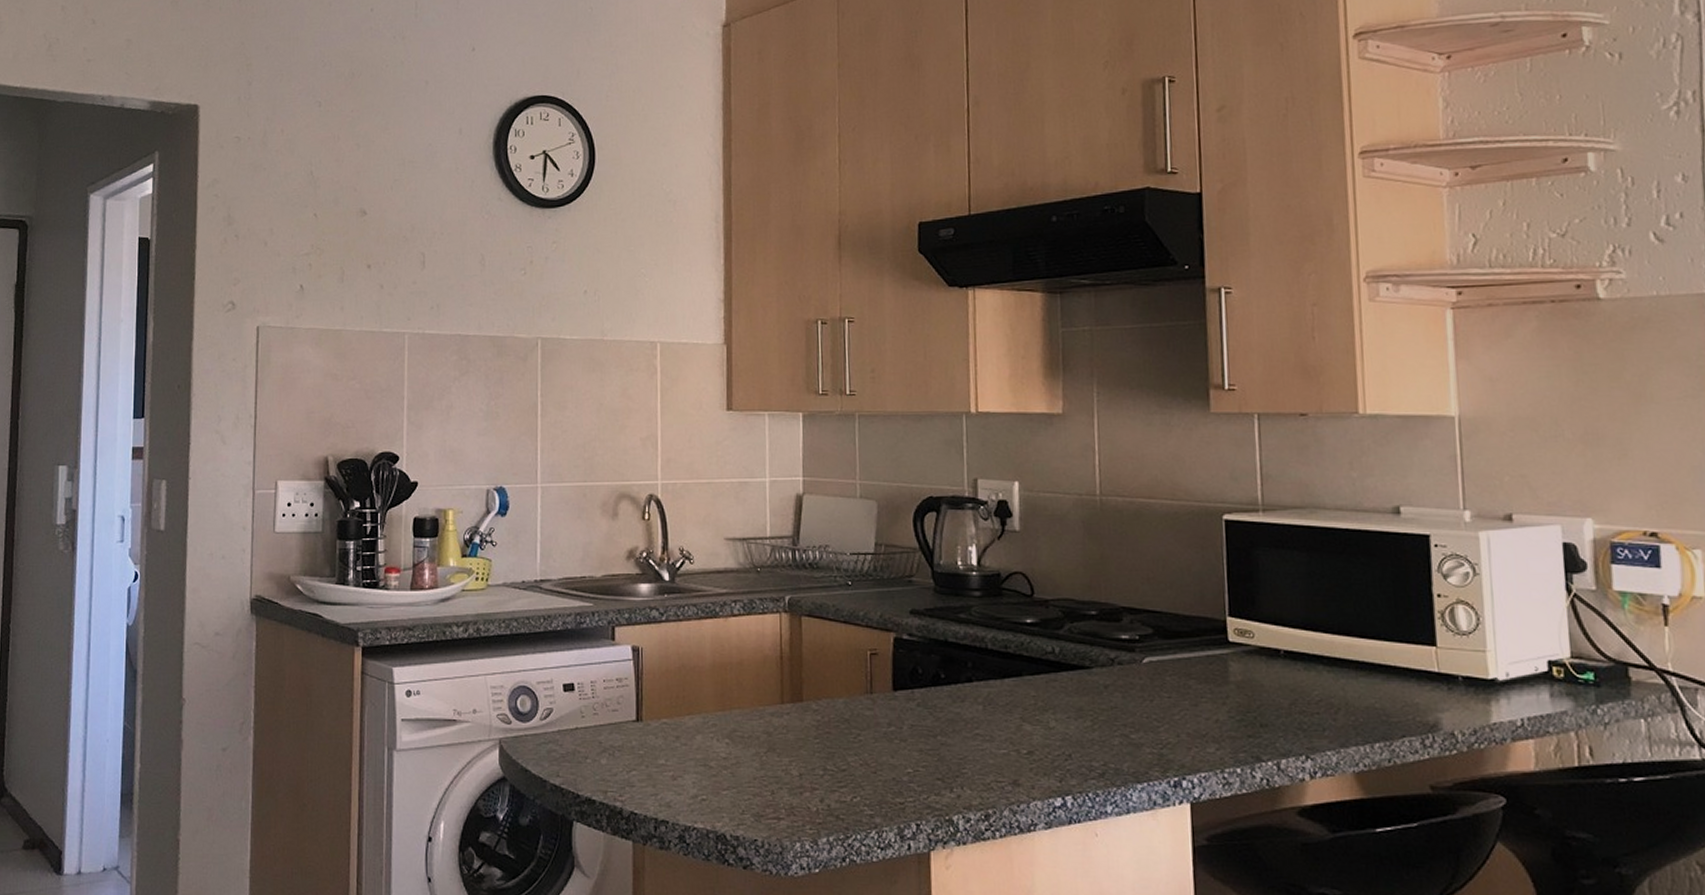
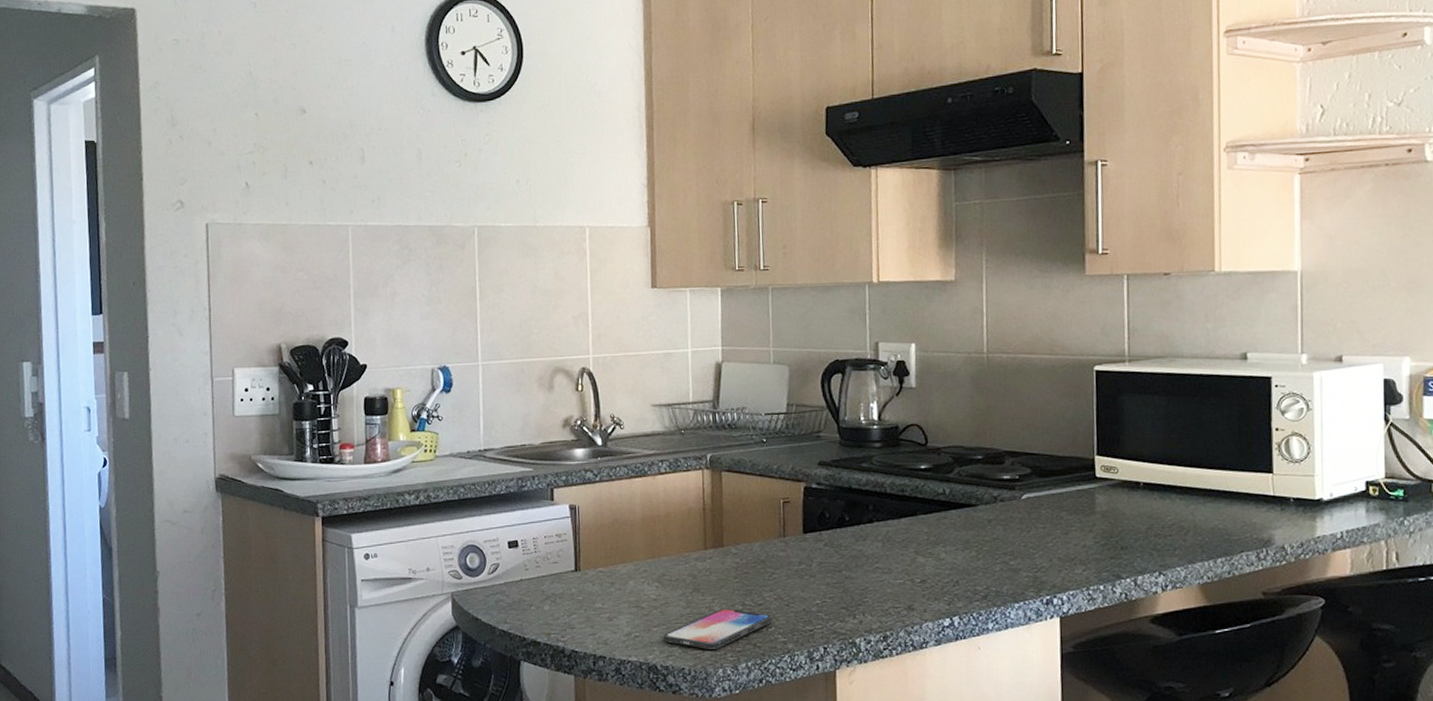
smartphone: none [733,772,857,819] -> present [663,608,772,649]

